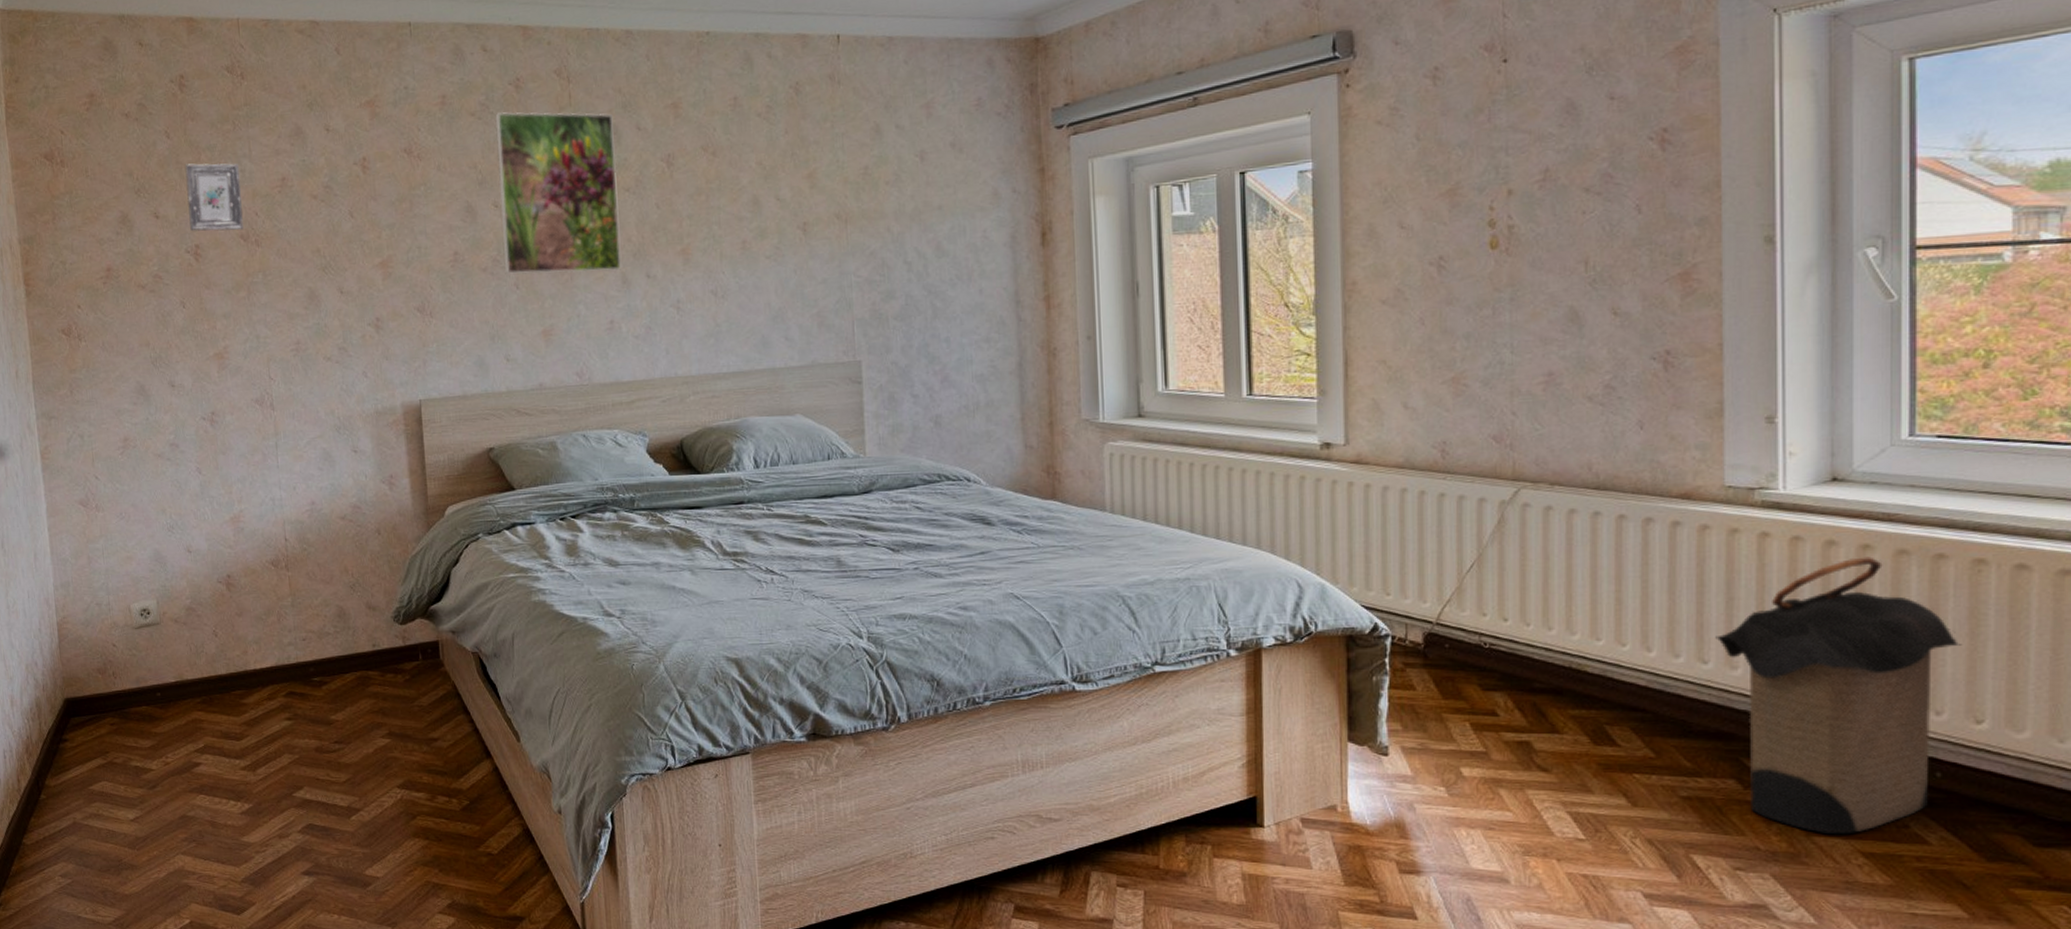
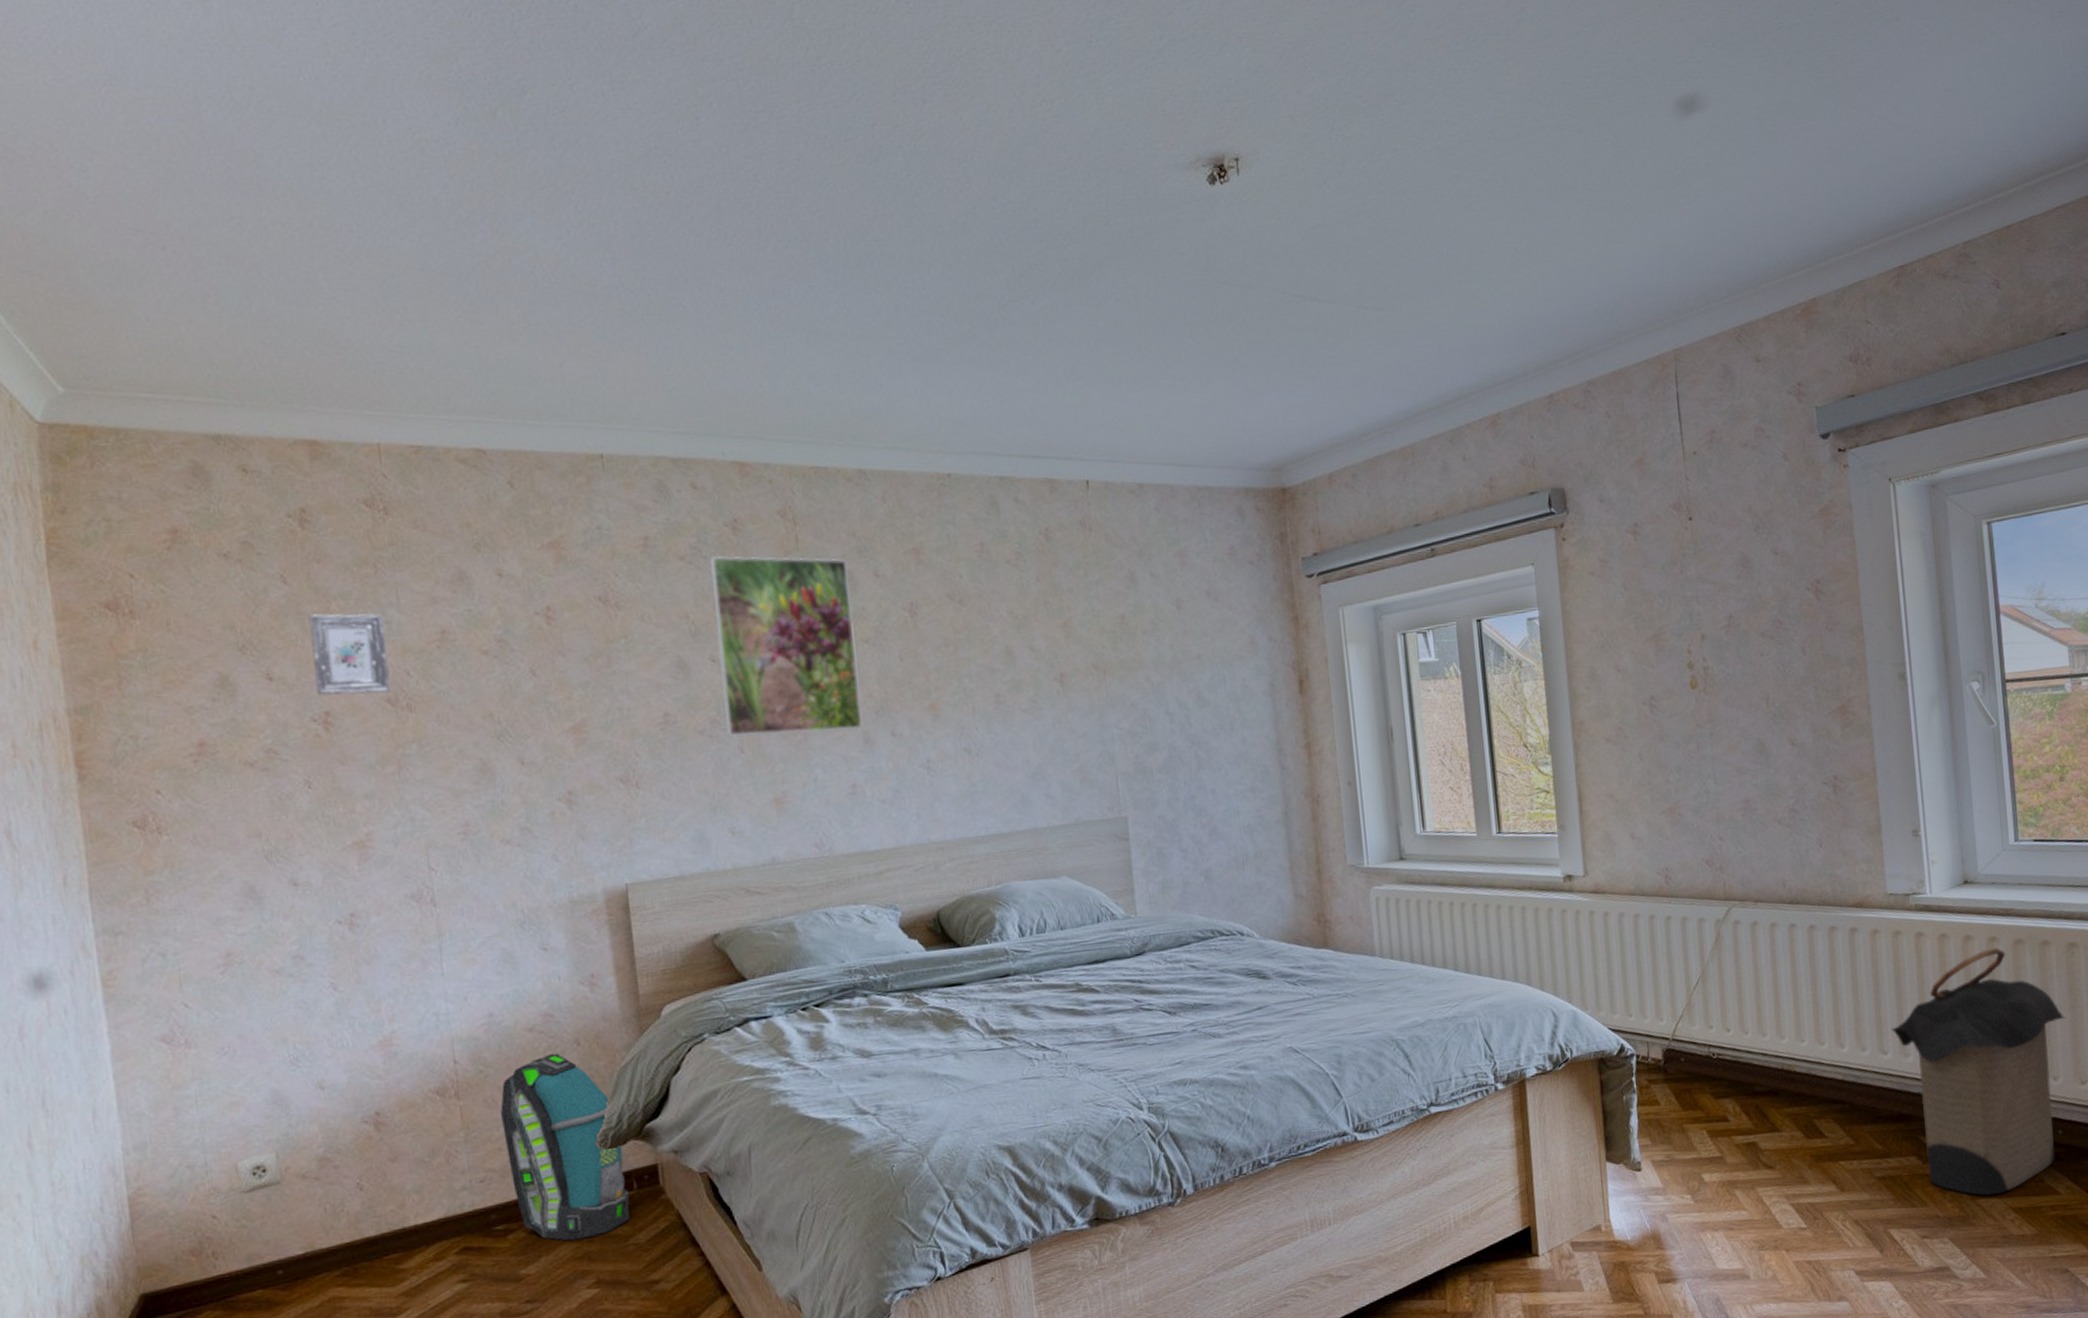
backpack: none [319,539,416,697] -> present [500,1053,630,1241]

